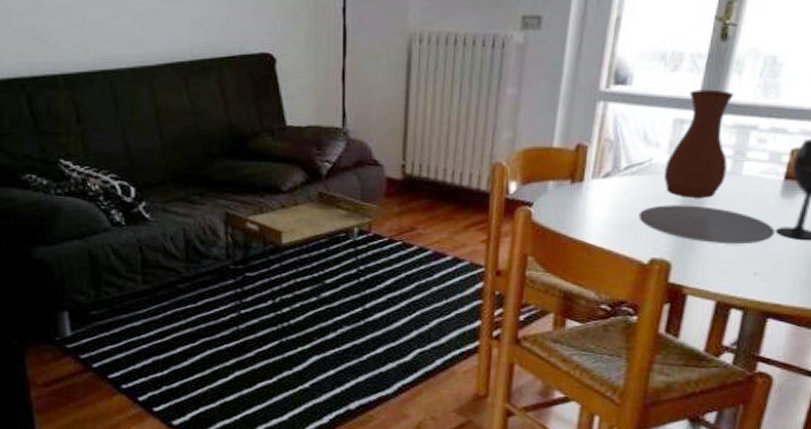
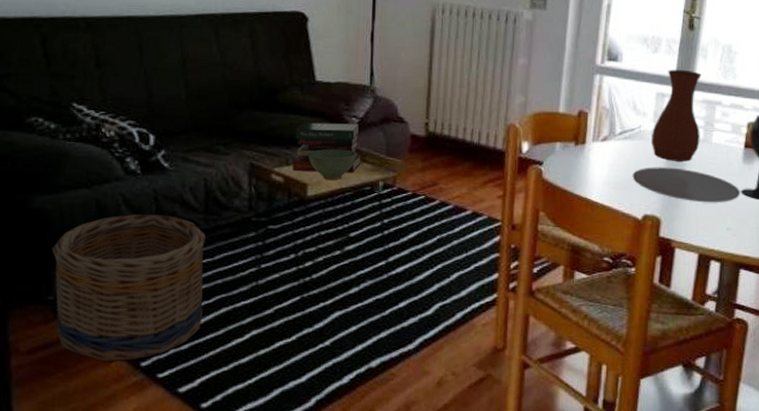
basket: none [54,262,190,396] -> present [51,213,206,361]
books: none [267,169,335,220] -> present [292,122,361,173]
bowl: none [281,195,331,228] -> present [307,148,358,181]

